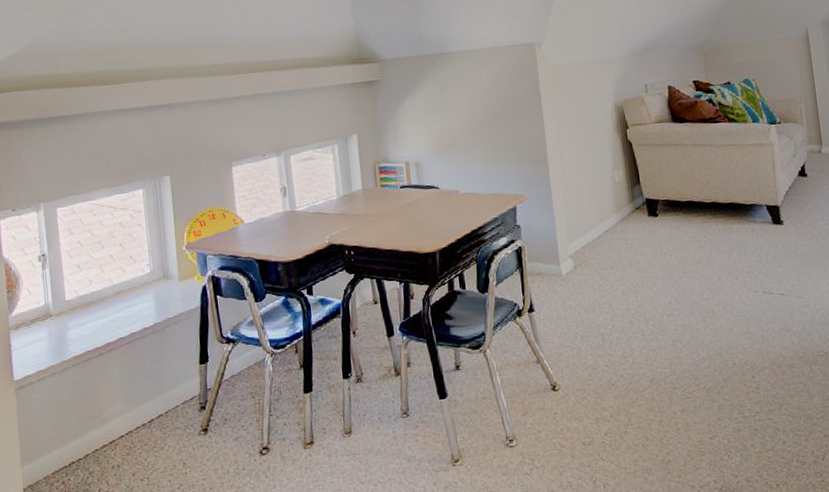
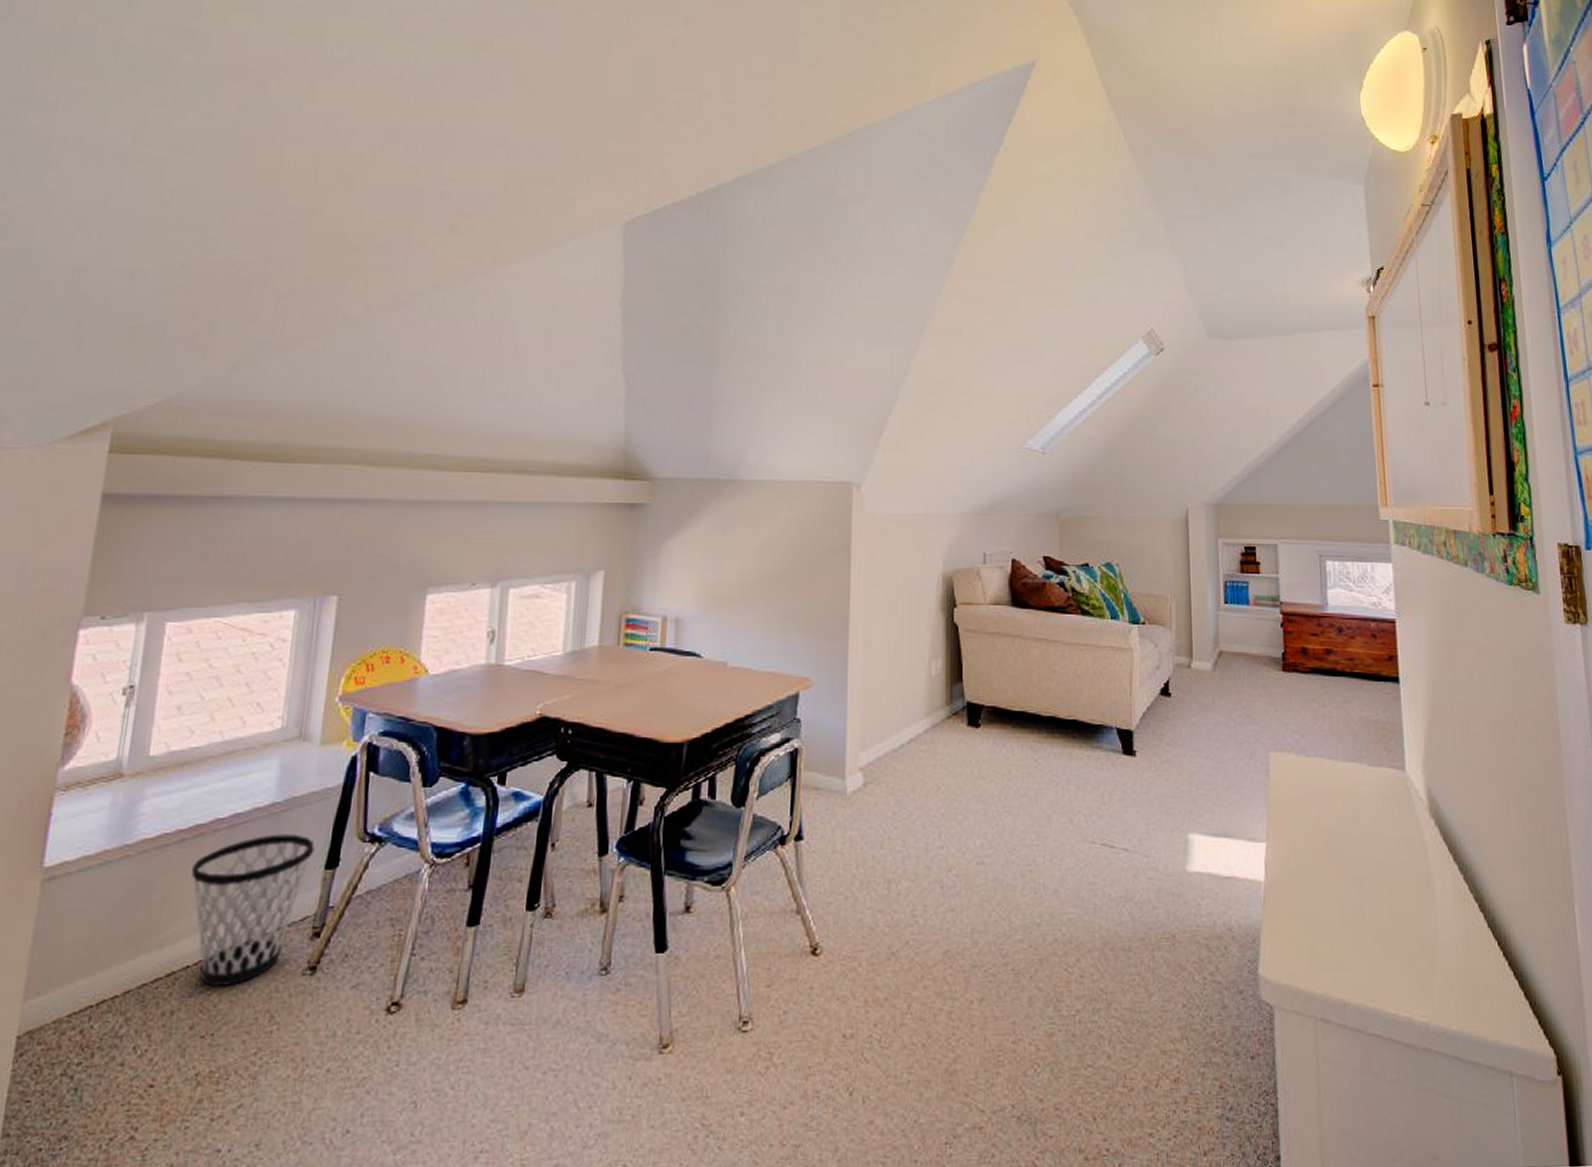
wastebasket: none [110,342,190,447] -> present [191,834,315,986]

